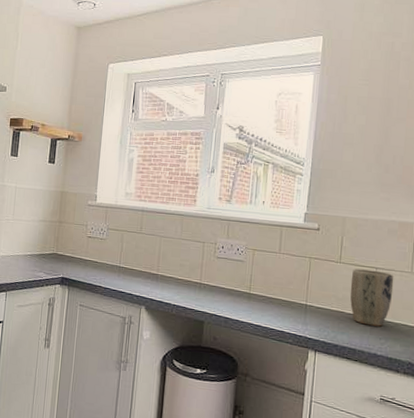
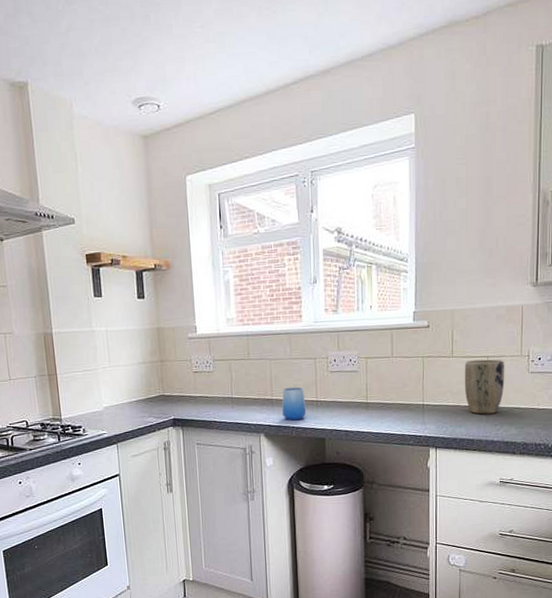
cup: none [165,265,190,299] -> present [281,387,307,421]

